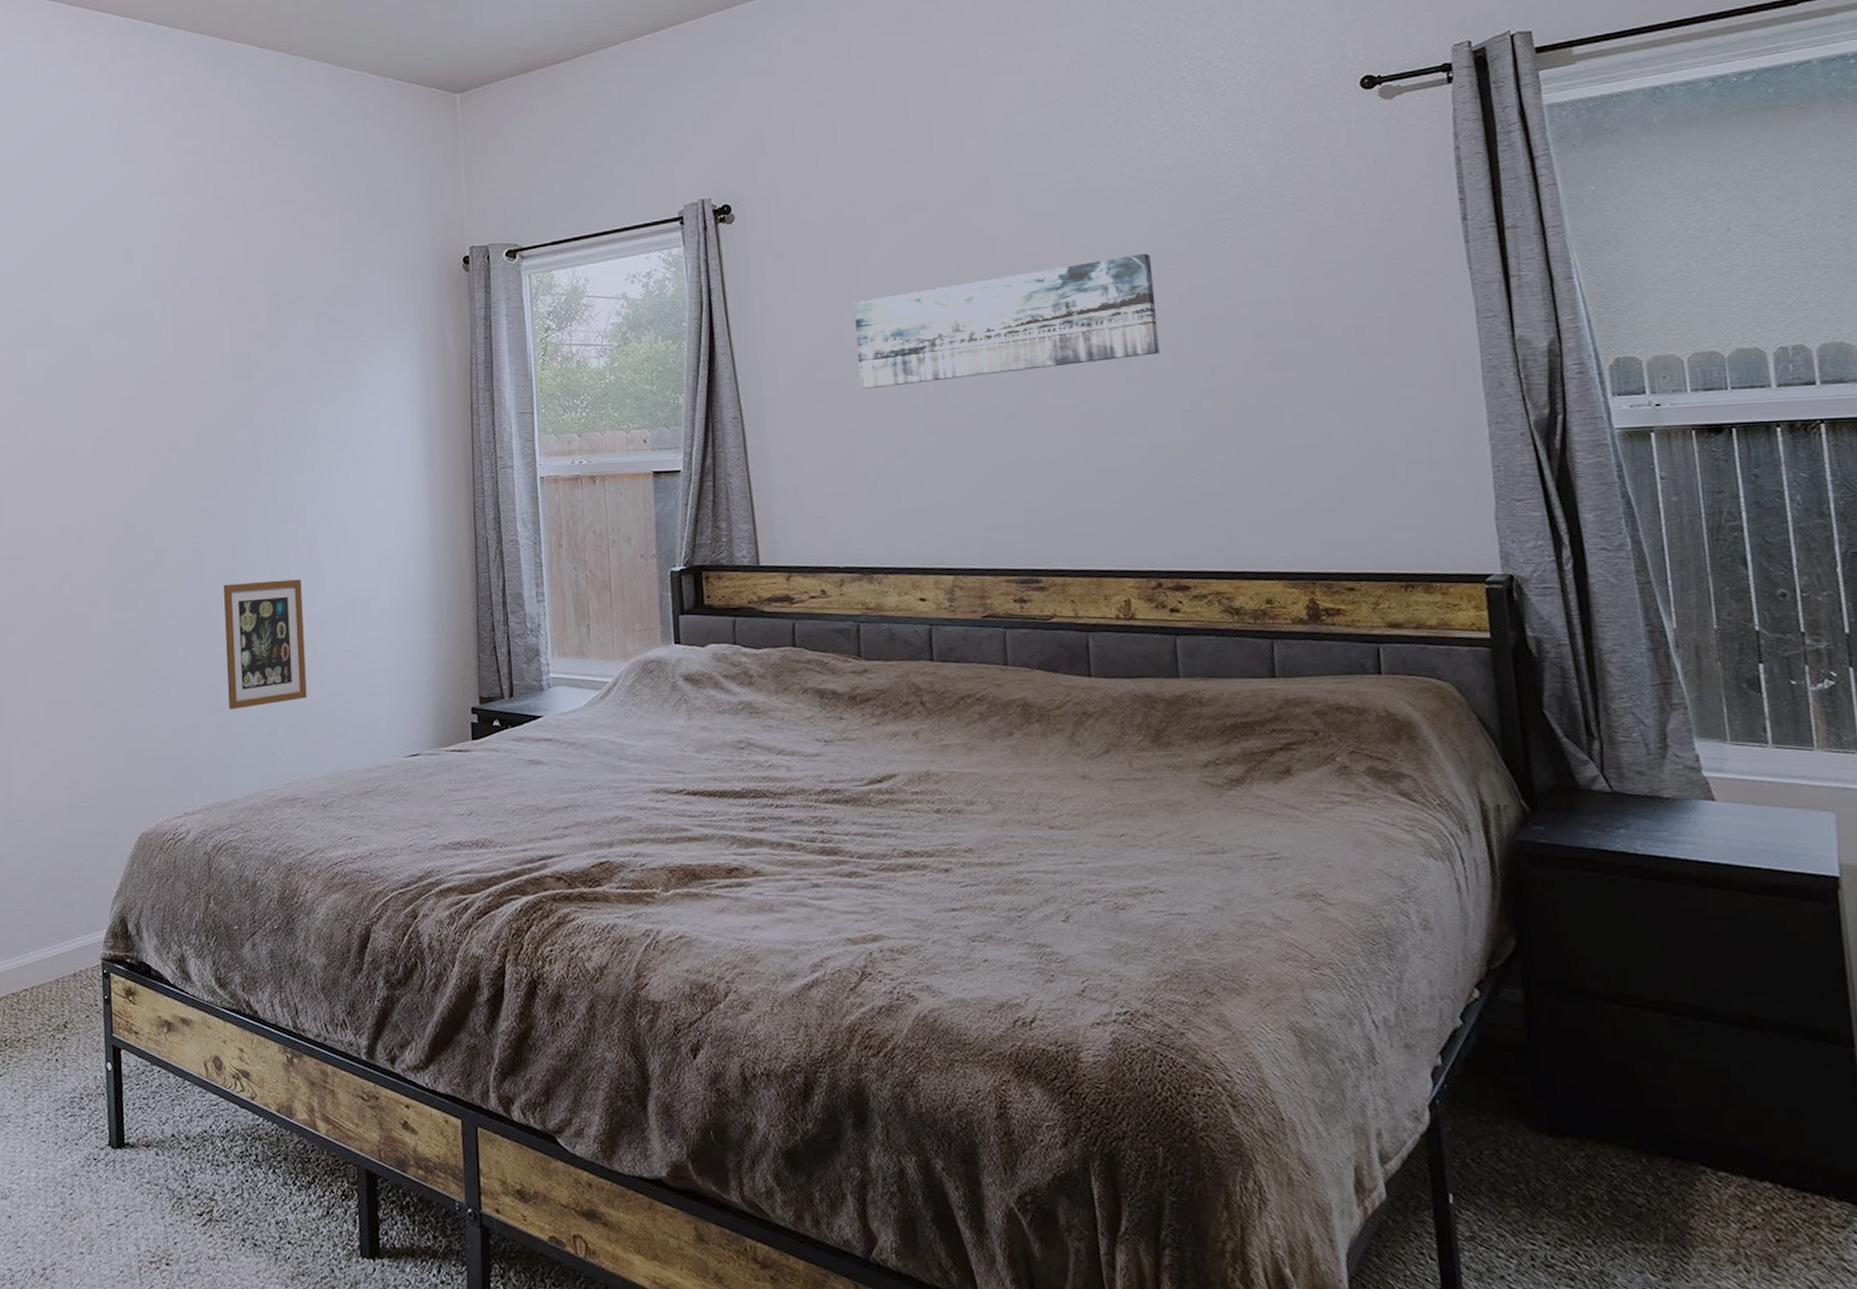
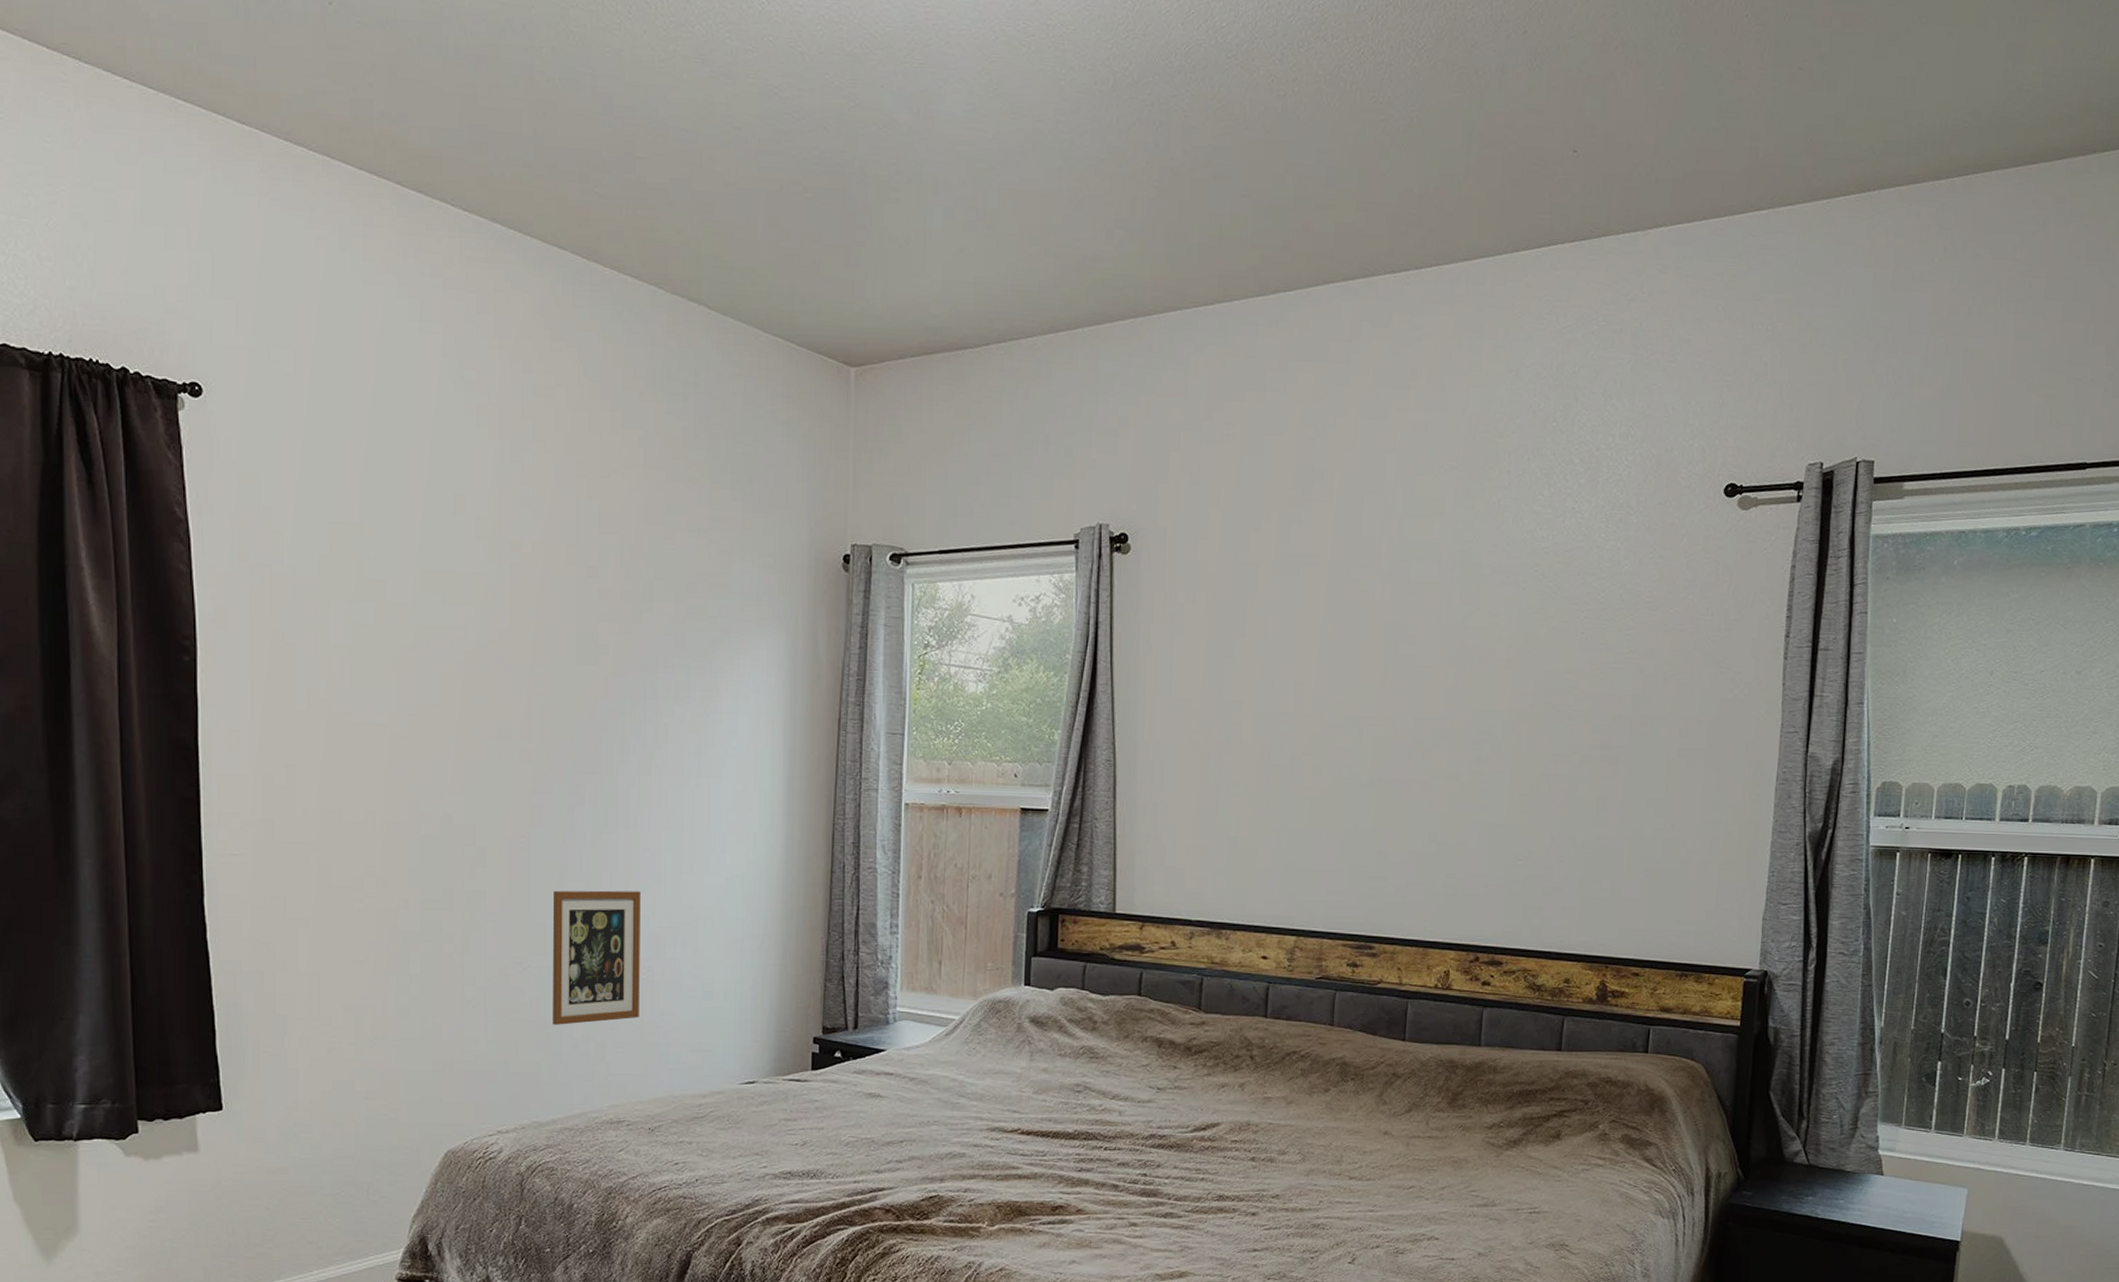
wall art: present [854,253,1160,390] -> none [1232,635,1516,744]

